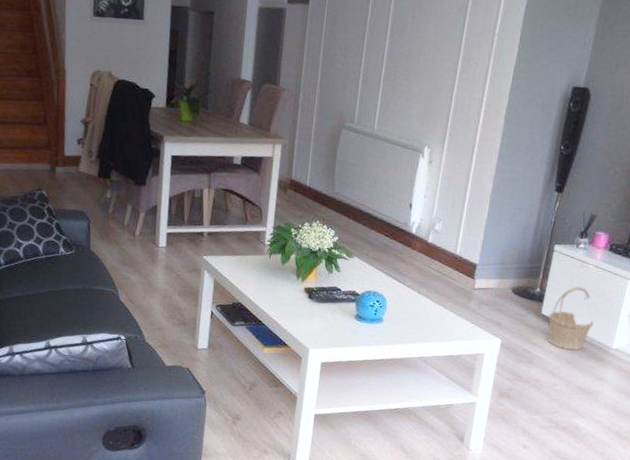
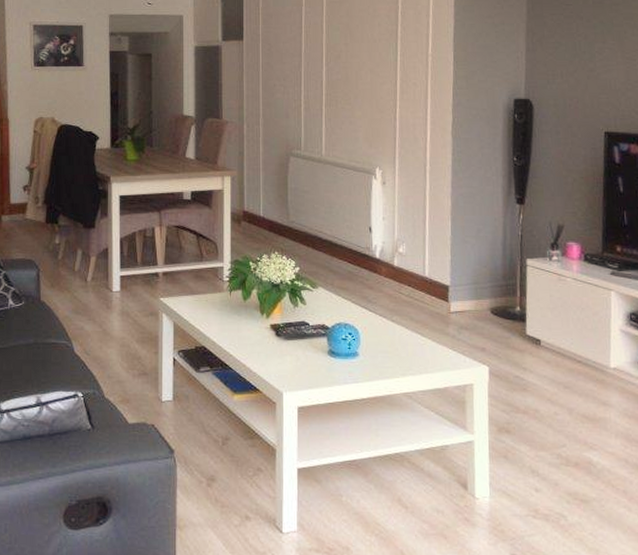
basket: present [548,287,594,351] -> none [534,302,585,374]

